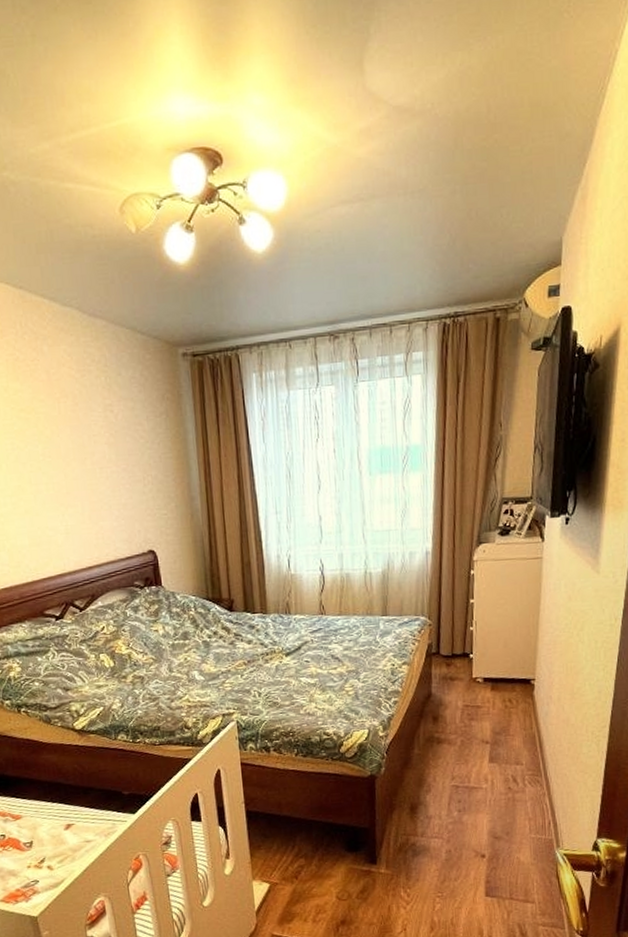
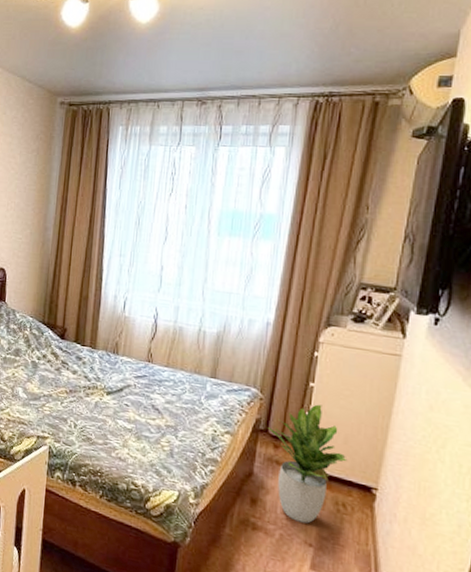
potted plant: none [438,617,509,726] -> present [267,404,347,524]

